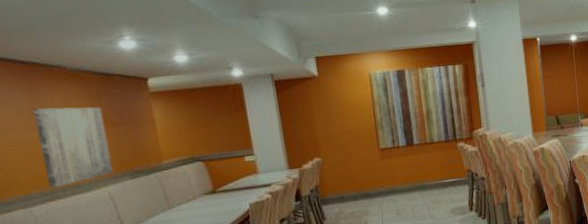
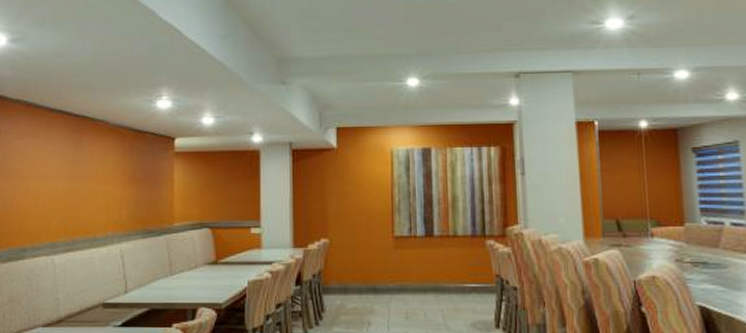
wall art: present [32,107,114,188] -> none [72,160,130,238]

